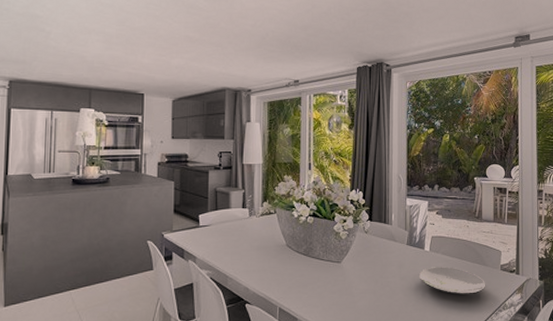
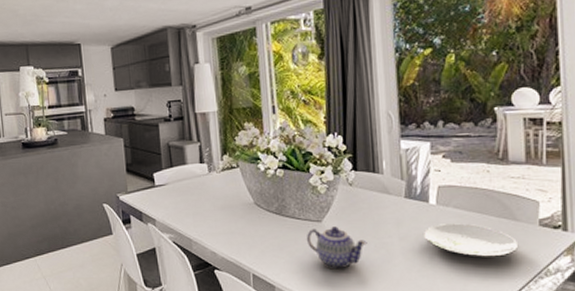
teapot: none [328,267,376,304] -> present [307,226,367,270]

